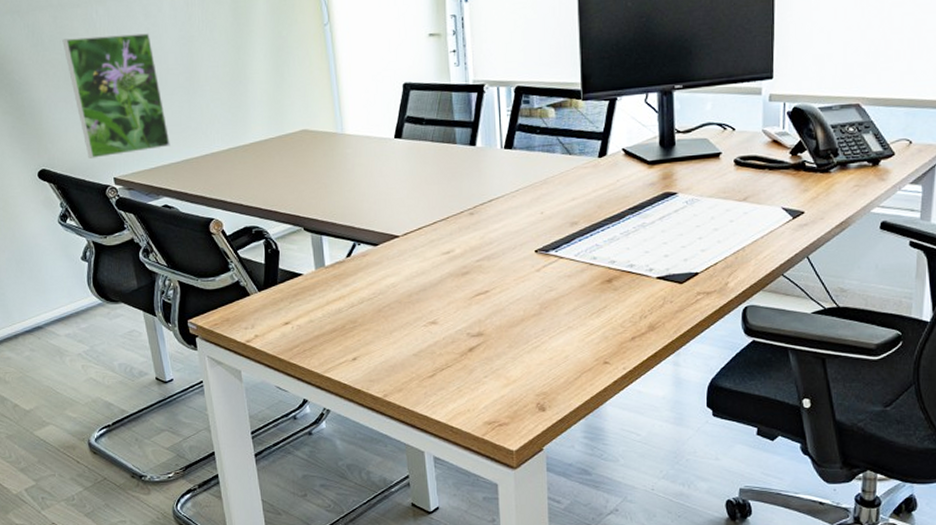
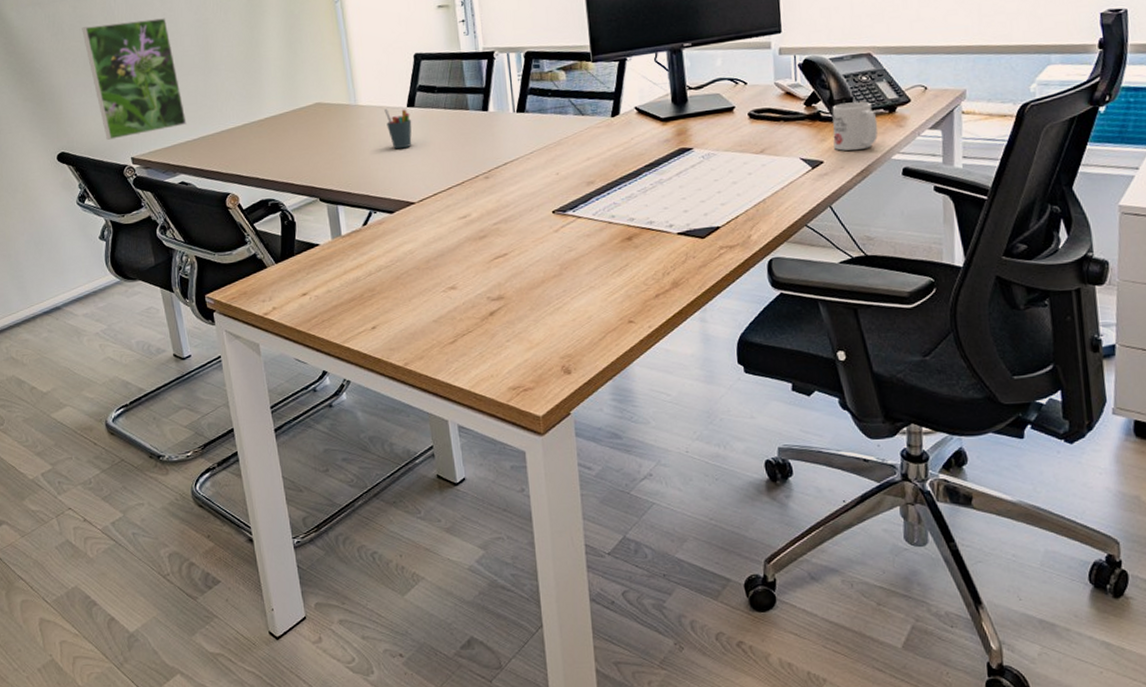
pen holder: none [371,138,399,181] -> present [384,108,412,149]
mug: none [816,153,861,202] -> present [832,101,878,151]

